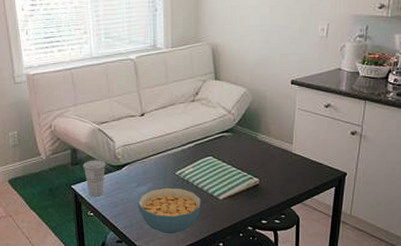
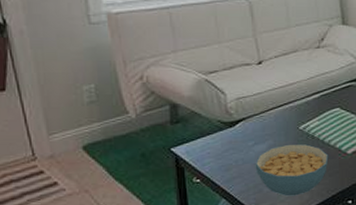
cup: present [83,160,106,197] -> none [186,116,216,160]

